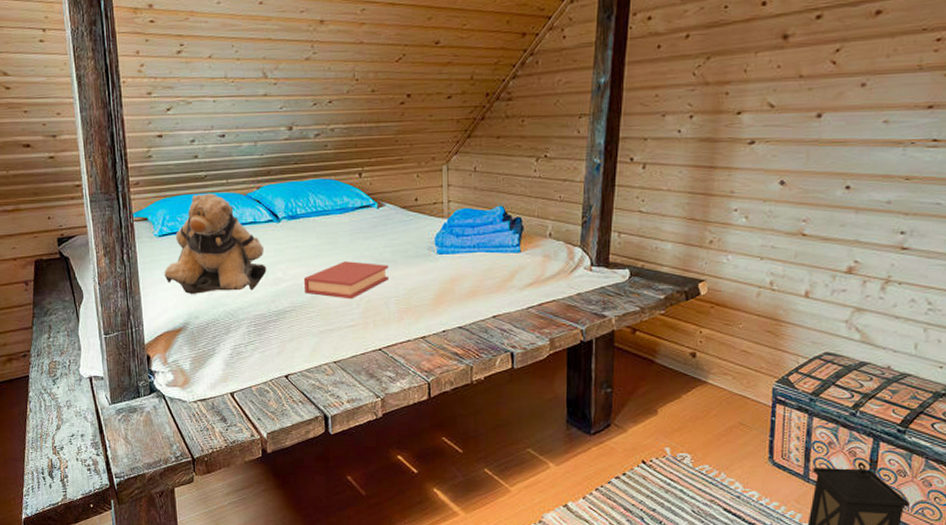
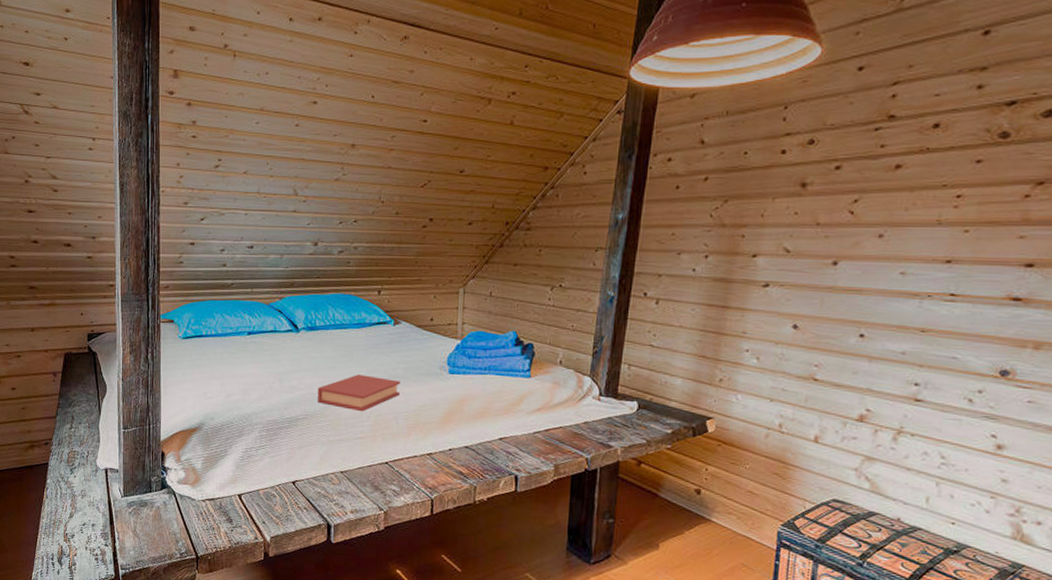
teddy bear: present [164,193,267,294] -> none [184,300,283,397]

